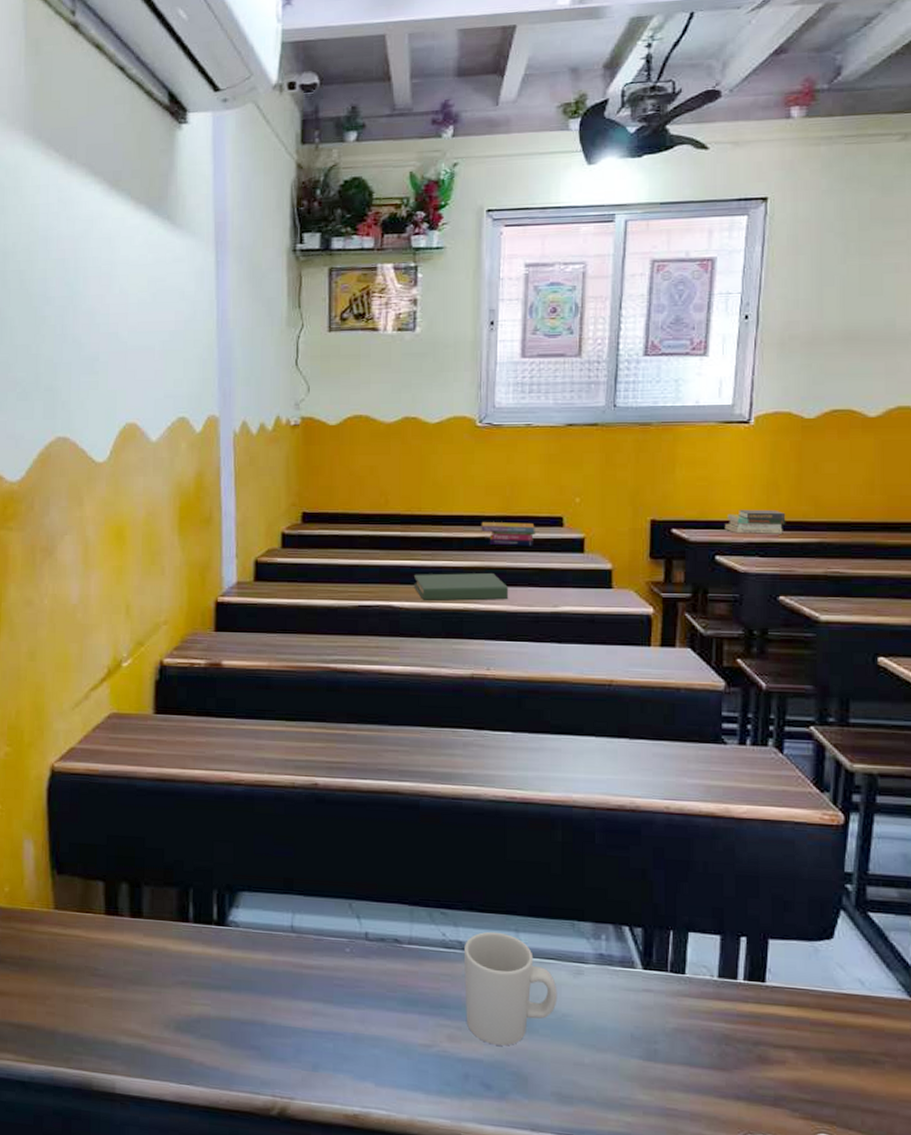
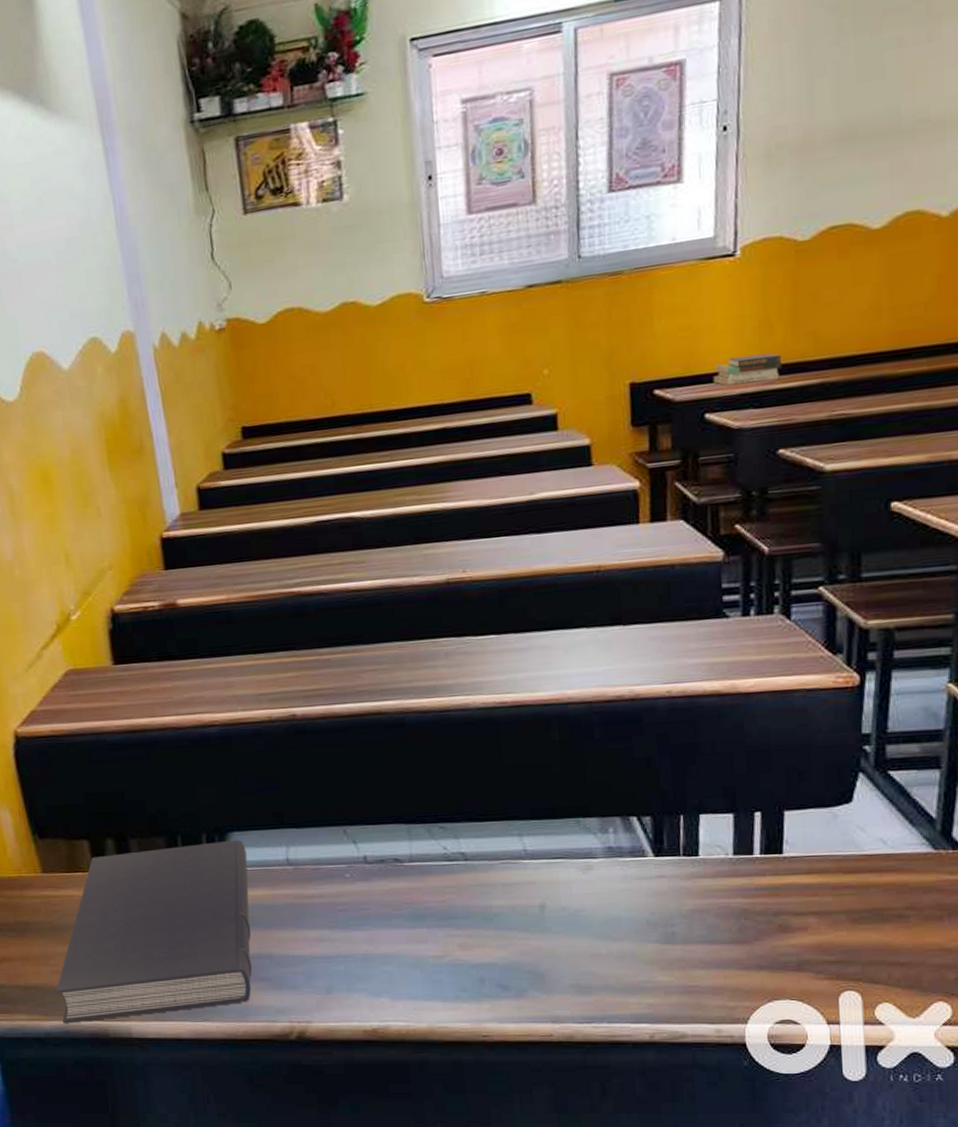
book: none [47,899,254,1070] -> present [56,839,252,1023]
hardback book: present [414,573,509,602] -> none [373,467,479,508]
mug: present [464,931,557,1046] -> none [467,839,568,948]
books: present [481,522,535,546] -> none [440,404,502,436]

